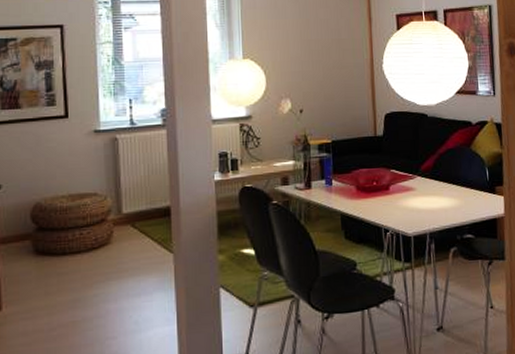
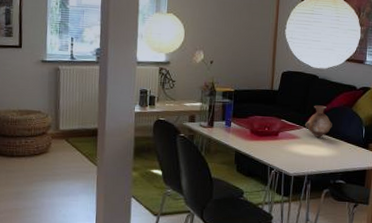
vase: none [419,148,451,186] -> present [305,105,332,137]

